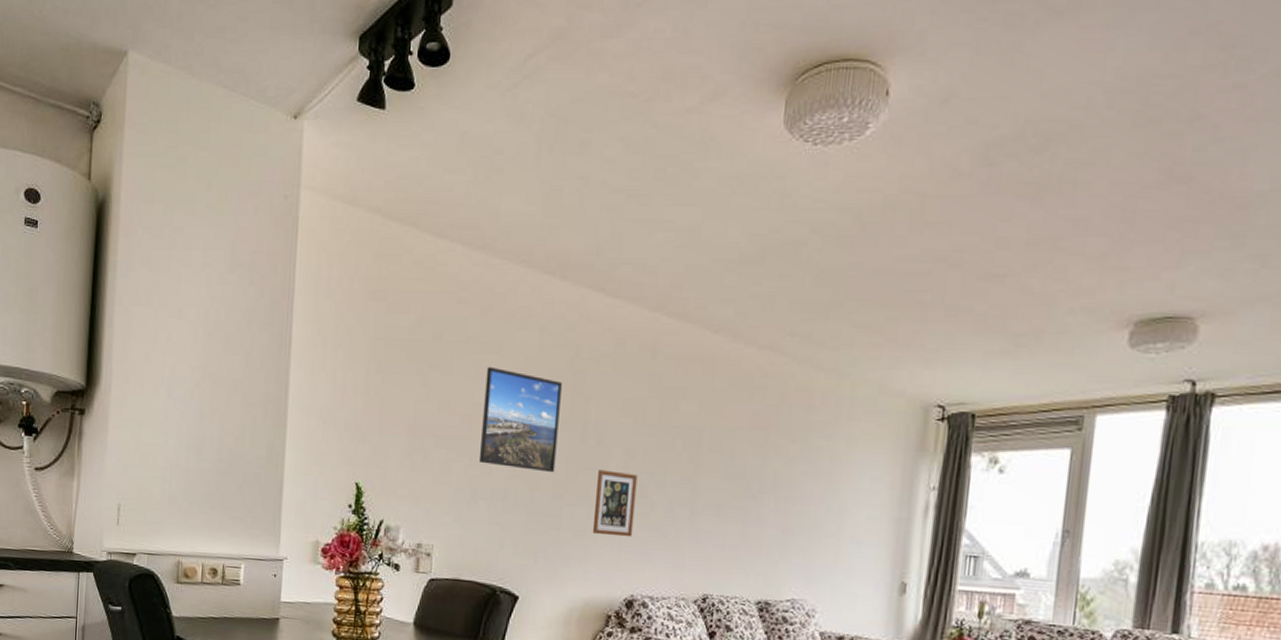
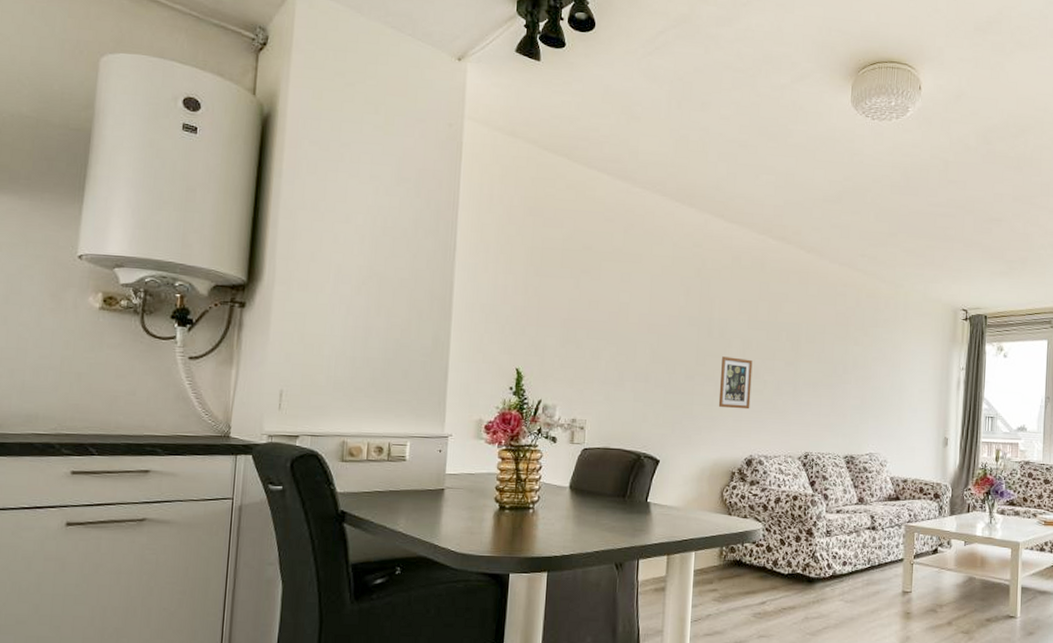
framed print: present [480,366,562,473] -> none [625,273,692,359]

